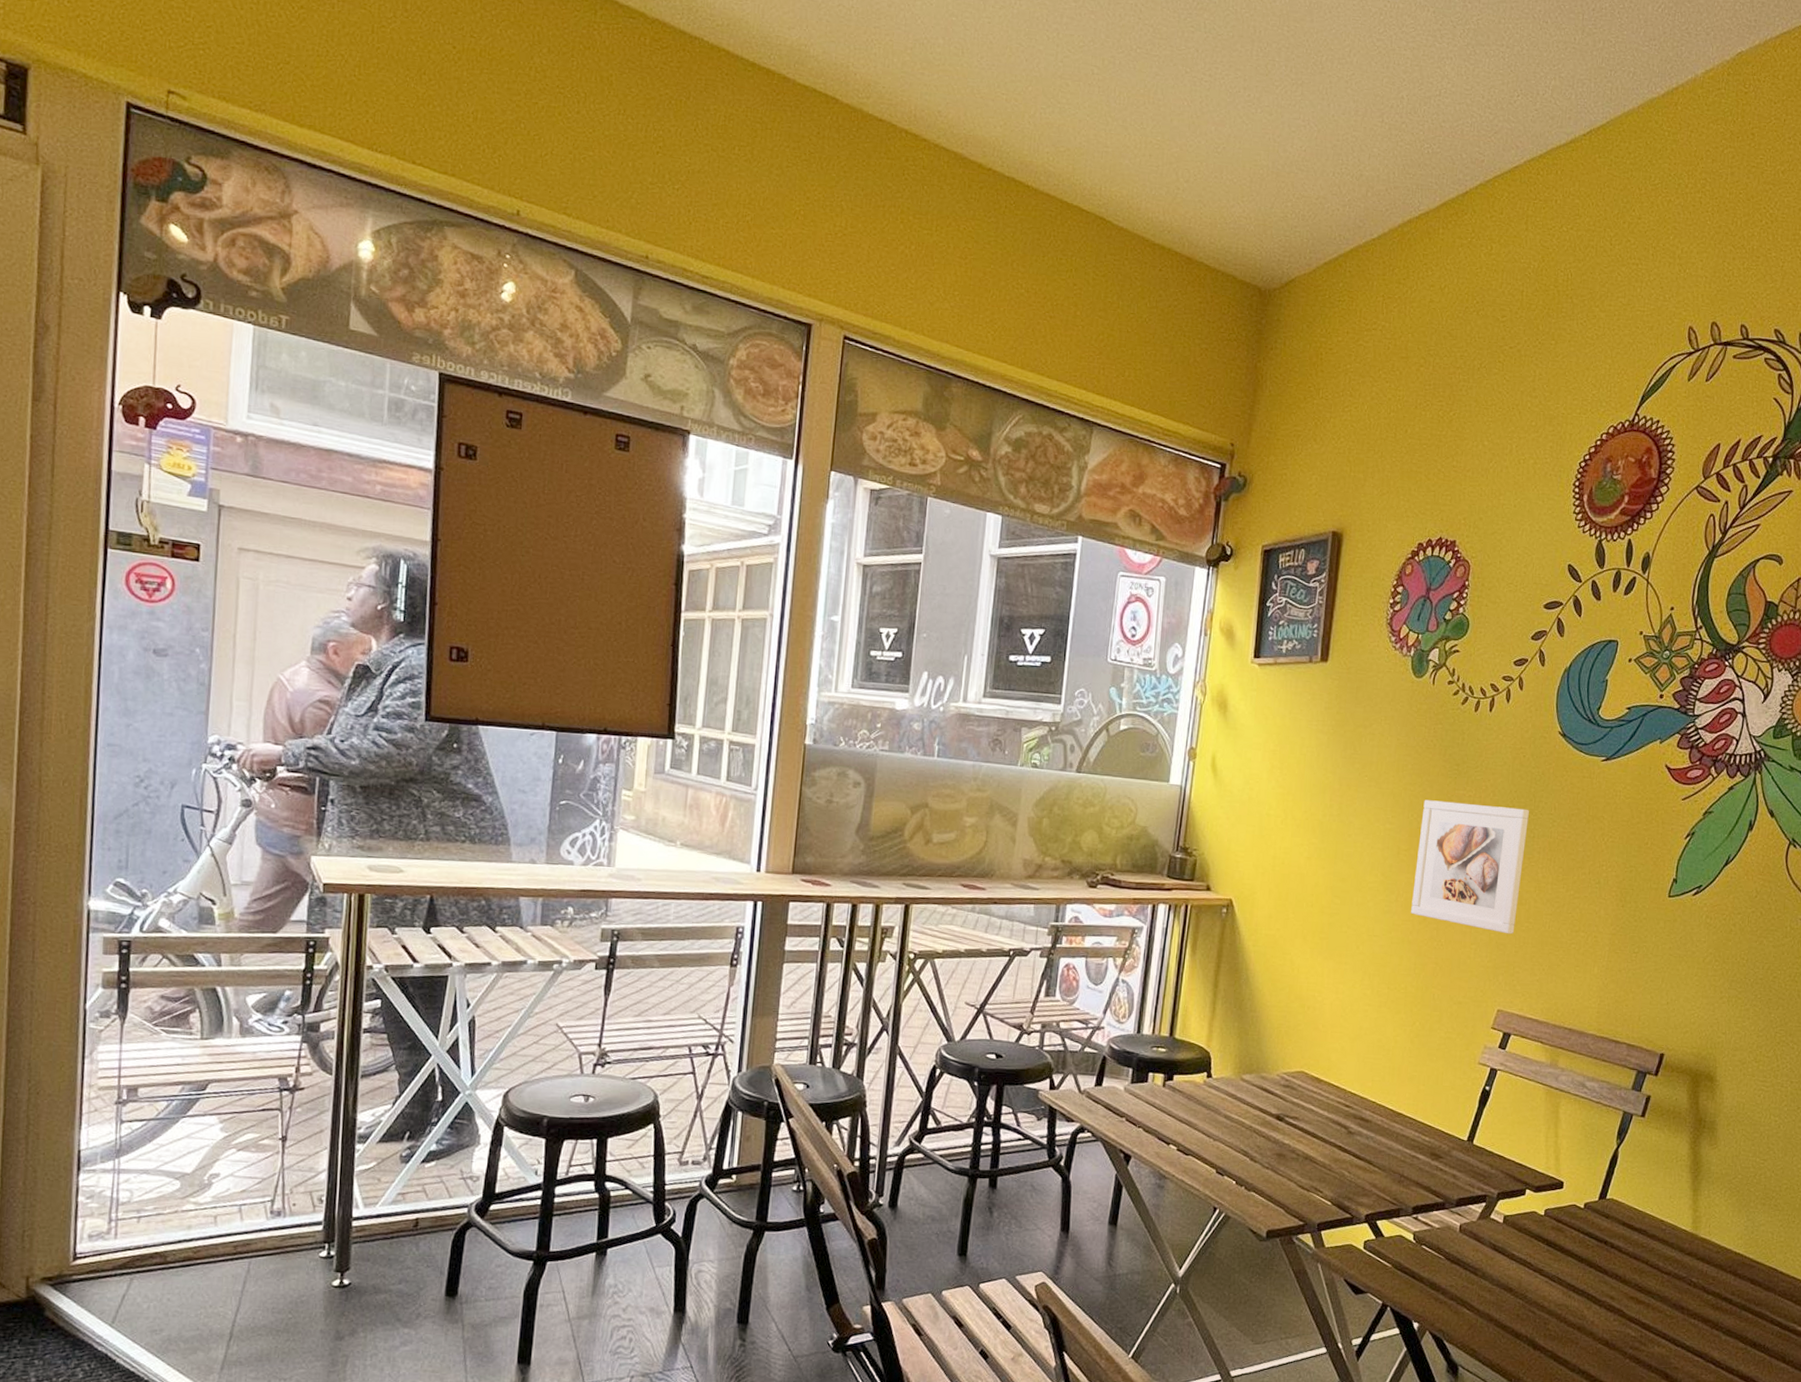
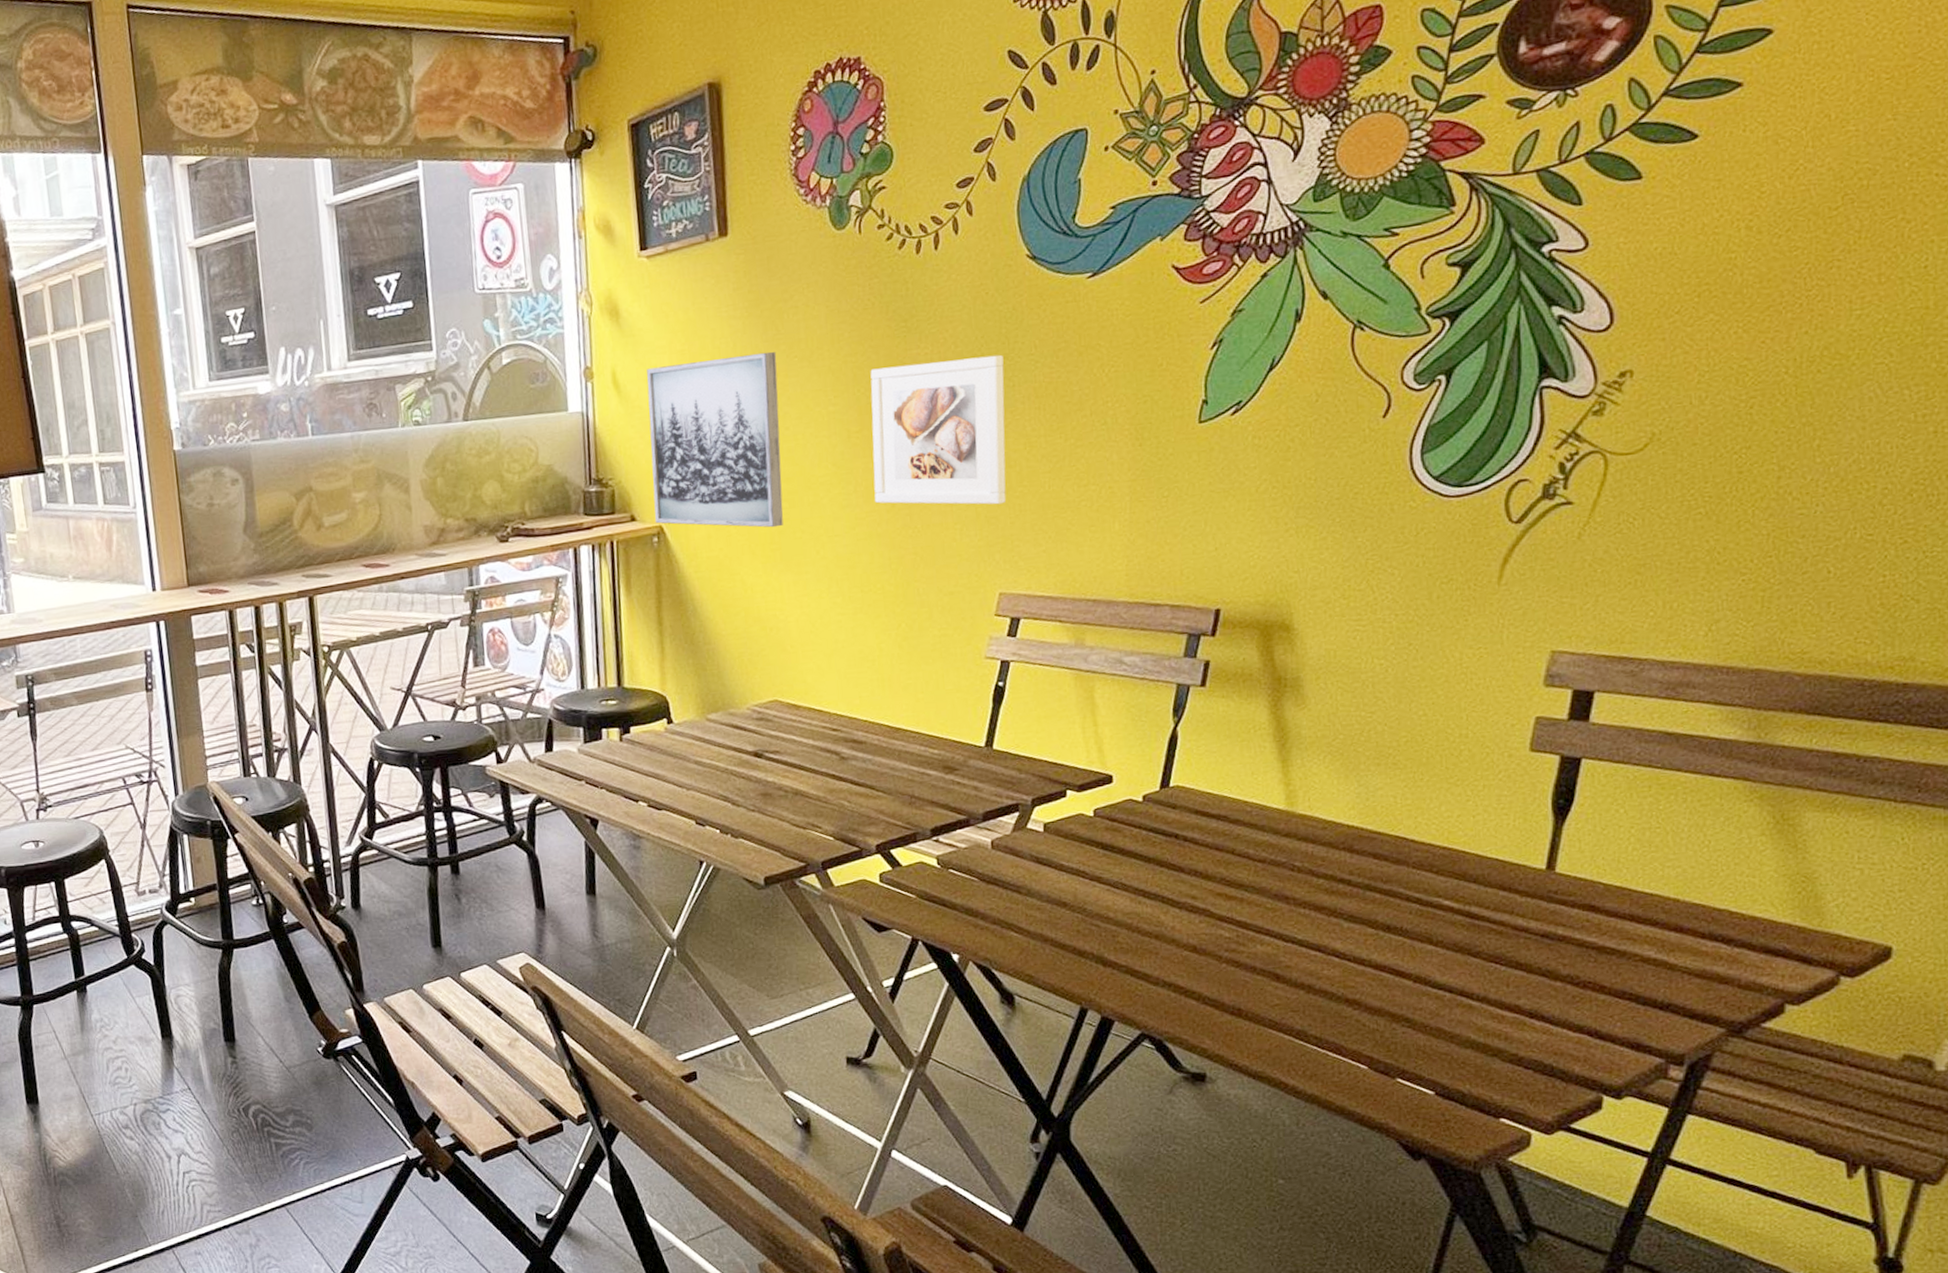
wall art: none [1226,760,1351,919] -> present [646,351,783,528]

